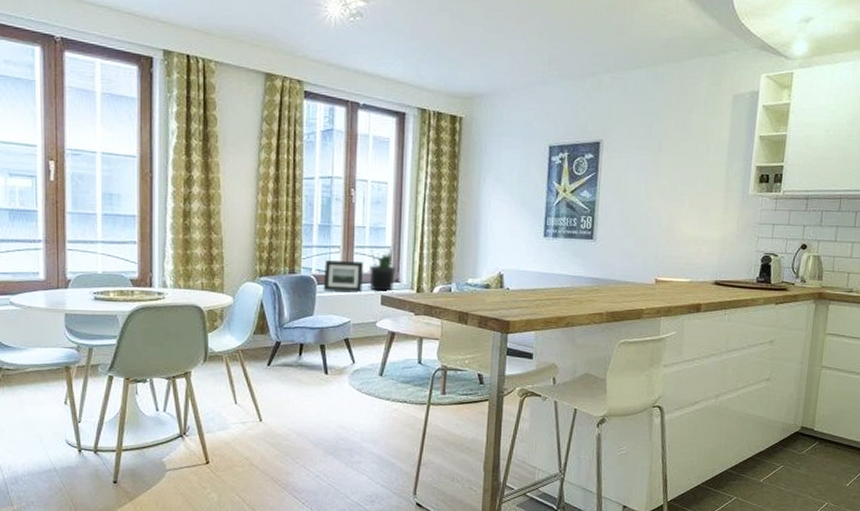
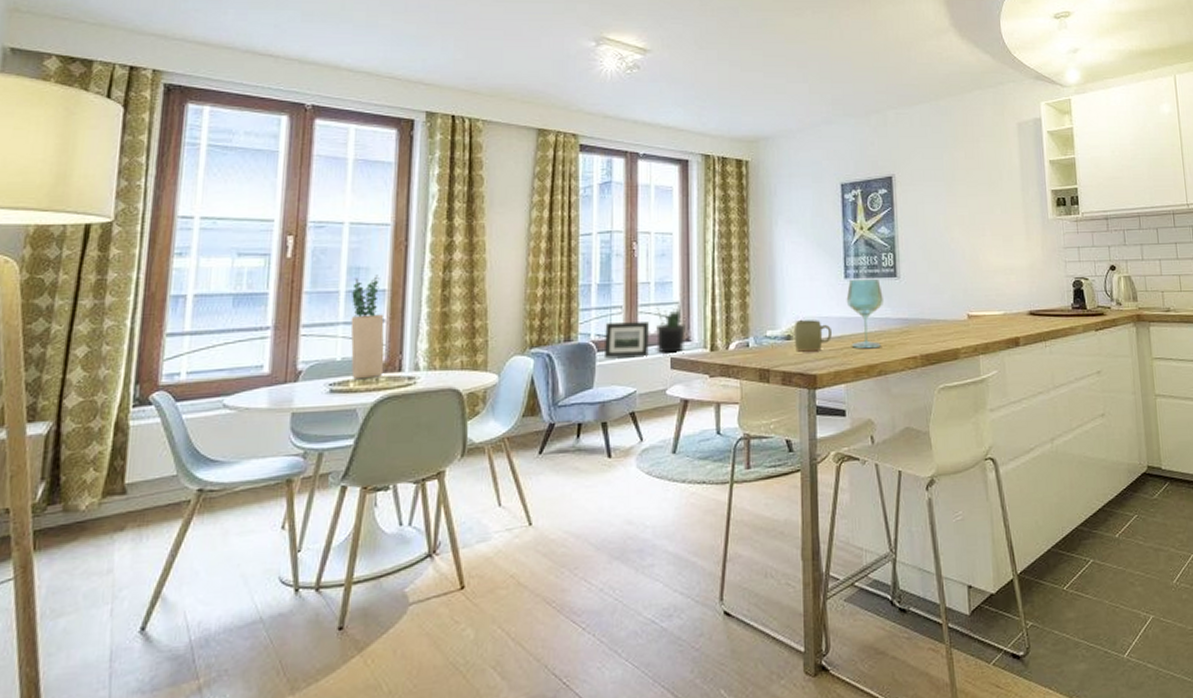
vase: none [107,201,138,291] -> present [350,275,385,380]
mug: none [492,272,527,301] -> present [793,320,832,352]
wine glass: none [543,239,578,303] -> present [846,279,883,349]

